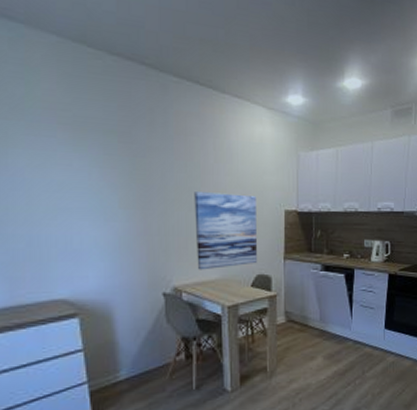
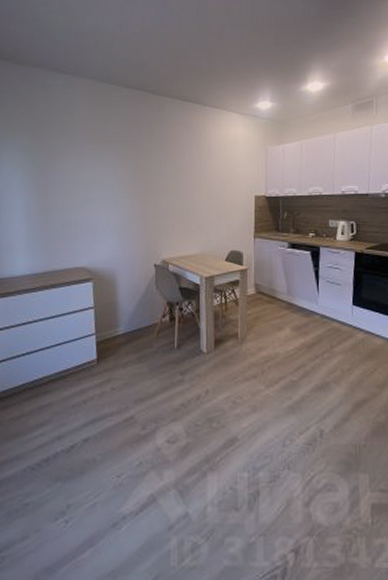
wall art: present [194,192,257,270] -> none [181,183,230,246]

